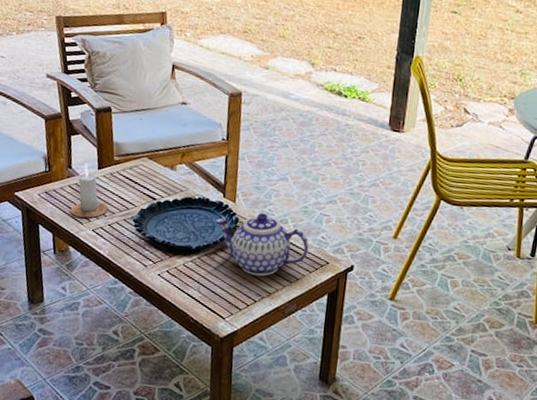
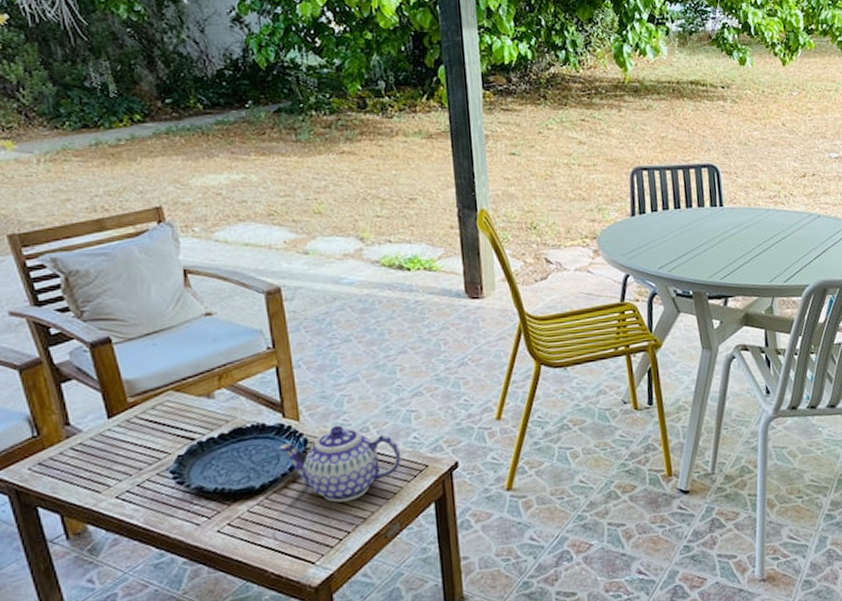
candle: present [70,164,109,219] -> none [78,415,133,486]

